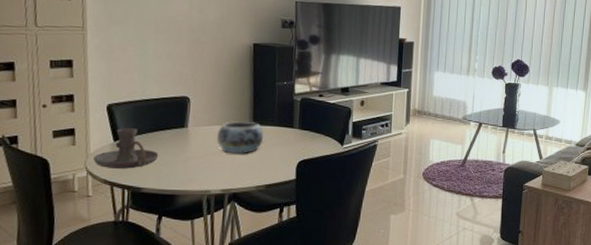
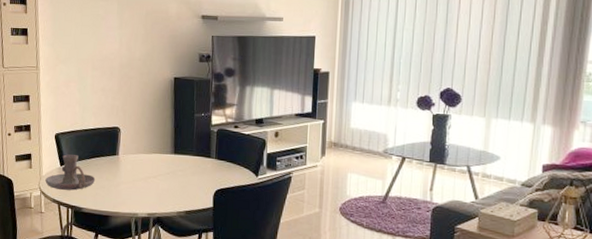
decorative bowl: present [216,121,264,155] -> none [142,150,184,182]

